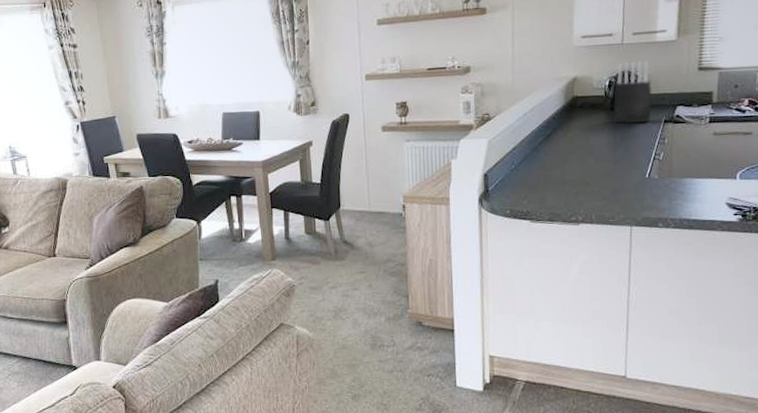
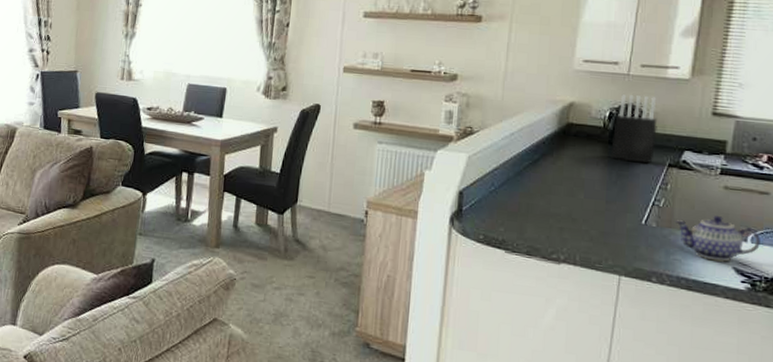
teapot: none [674,160,748,200] -> present [674,216,760,262]

